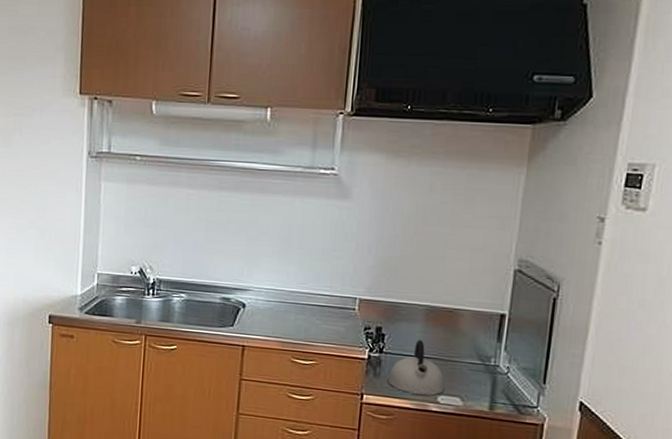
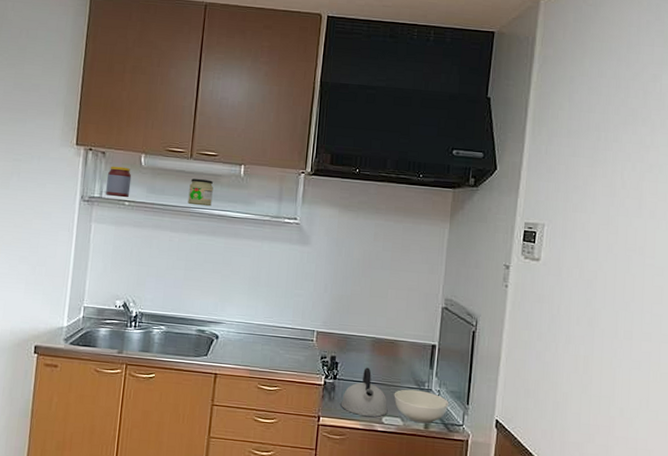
jar: none [115,116,143,152] -> present [106,166,132,198]
jar: none [206,126,235,158] -> present [188,178,214,207]
bowl: none [452,365,521,405] -> present [394,389,449,424]

